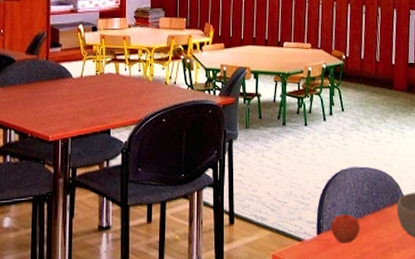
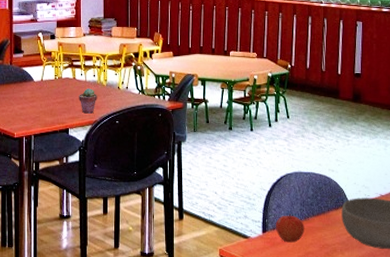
potted succulent: none [122,84,143,112] -> present [79,88,97,114]

